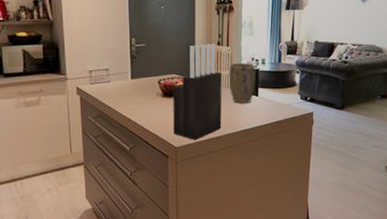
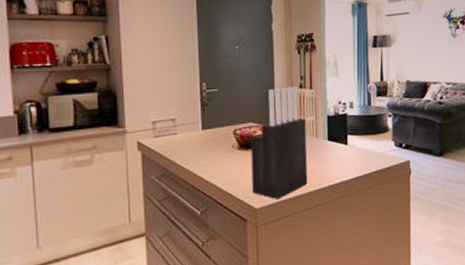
plant pot: present [229,62,256,103] -> none [314,107,344,153]

